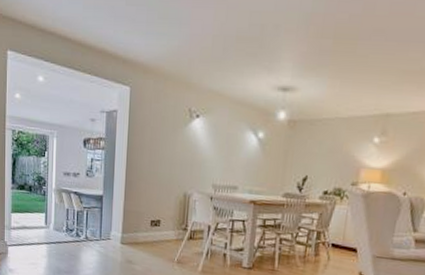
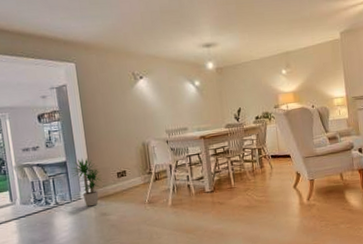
potted plant: none [105,196,135,251] -> present [70,158,102,207]

